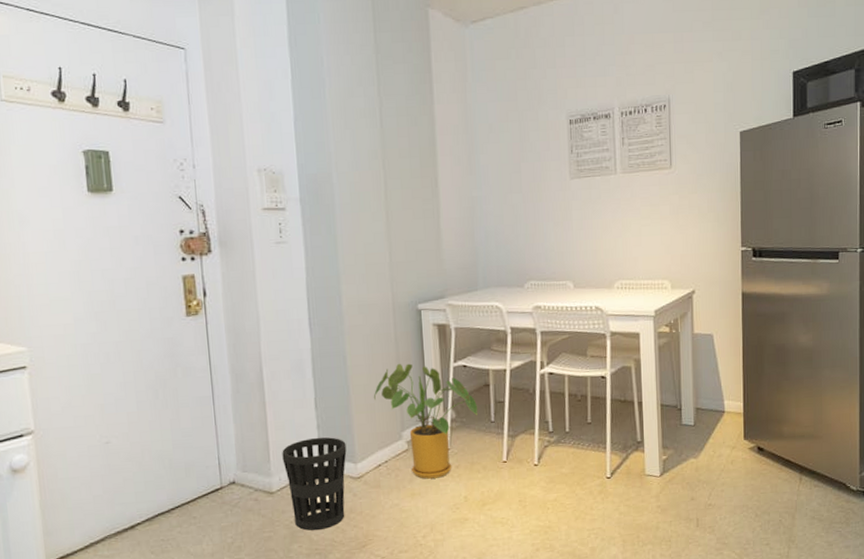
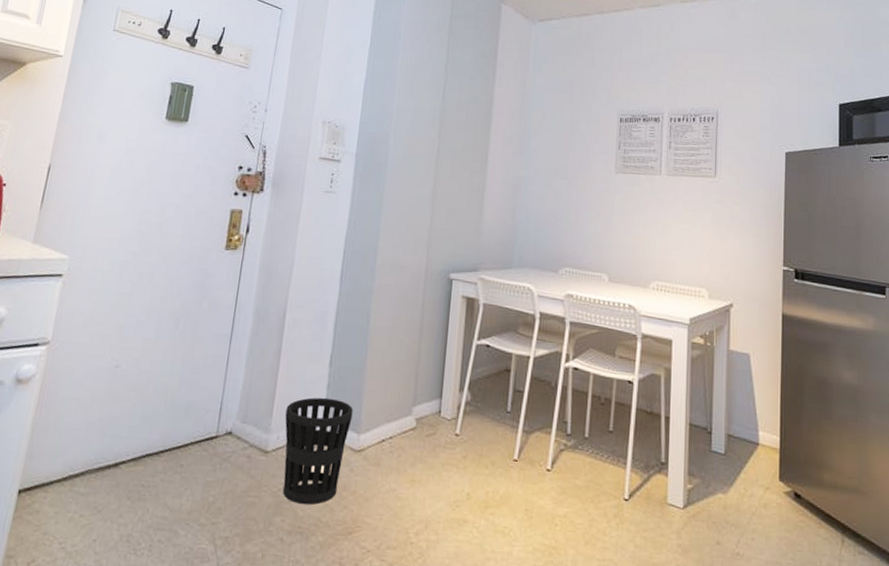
house plant: present [373,363,477,479] -> none [390,331,495,467]

